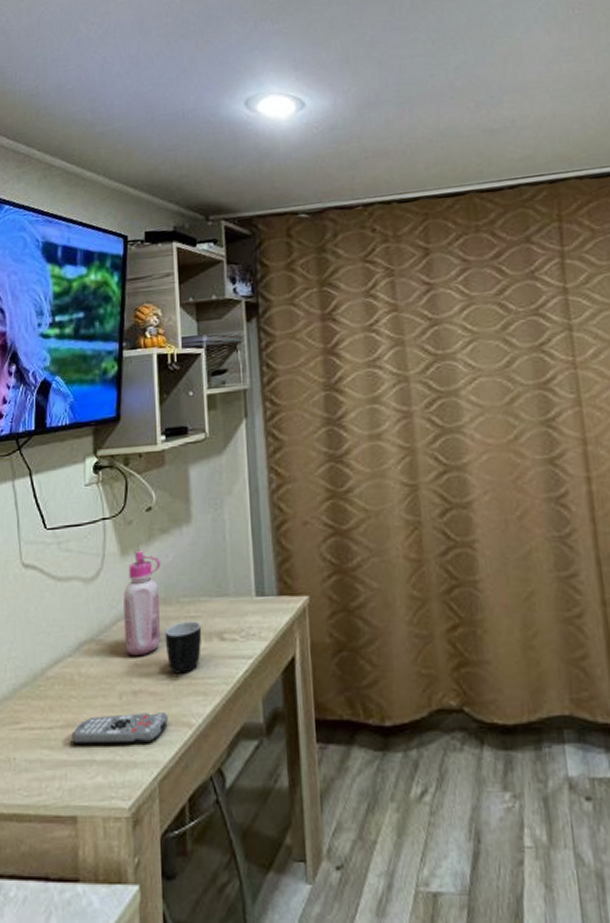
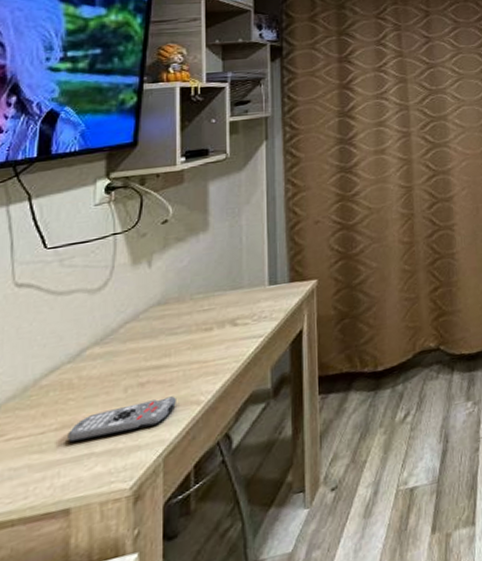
glue bottle: present [123,549,160,657] -> none [133,257,175,353]
mug: present [164,621,202,674] -> none [176,313,215,361]

